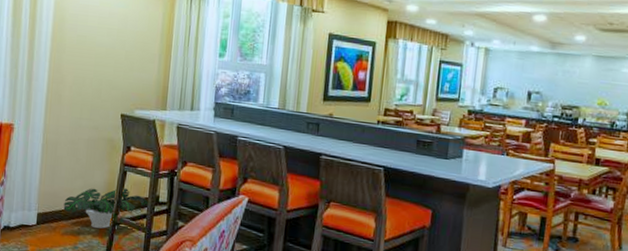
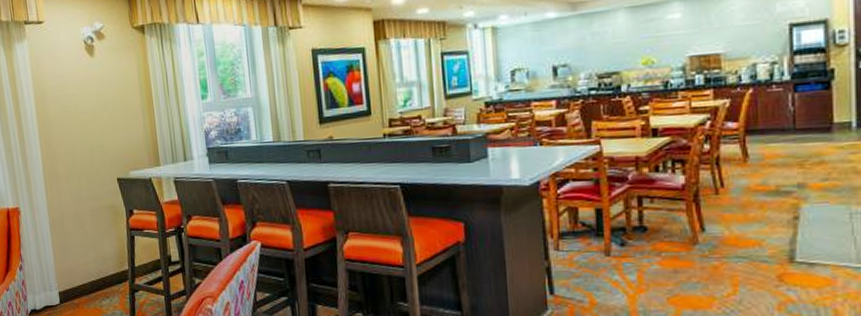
potted plant: present [63,188,149,229] -> none [81,253,162,298]

